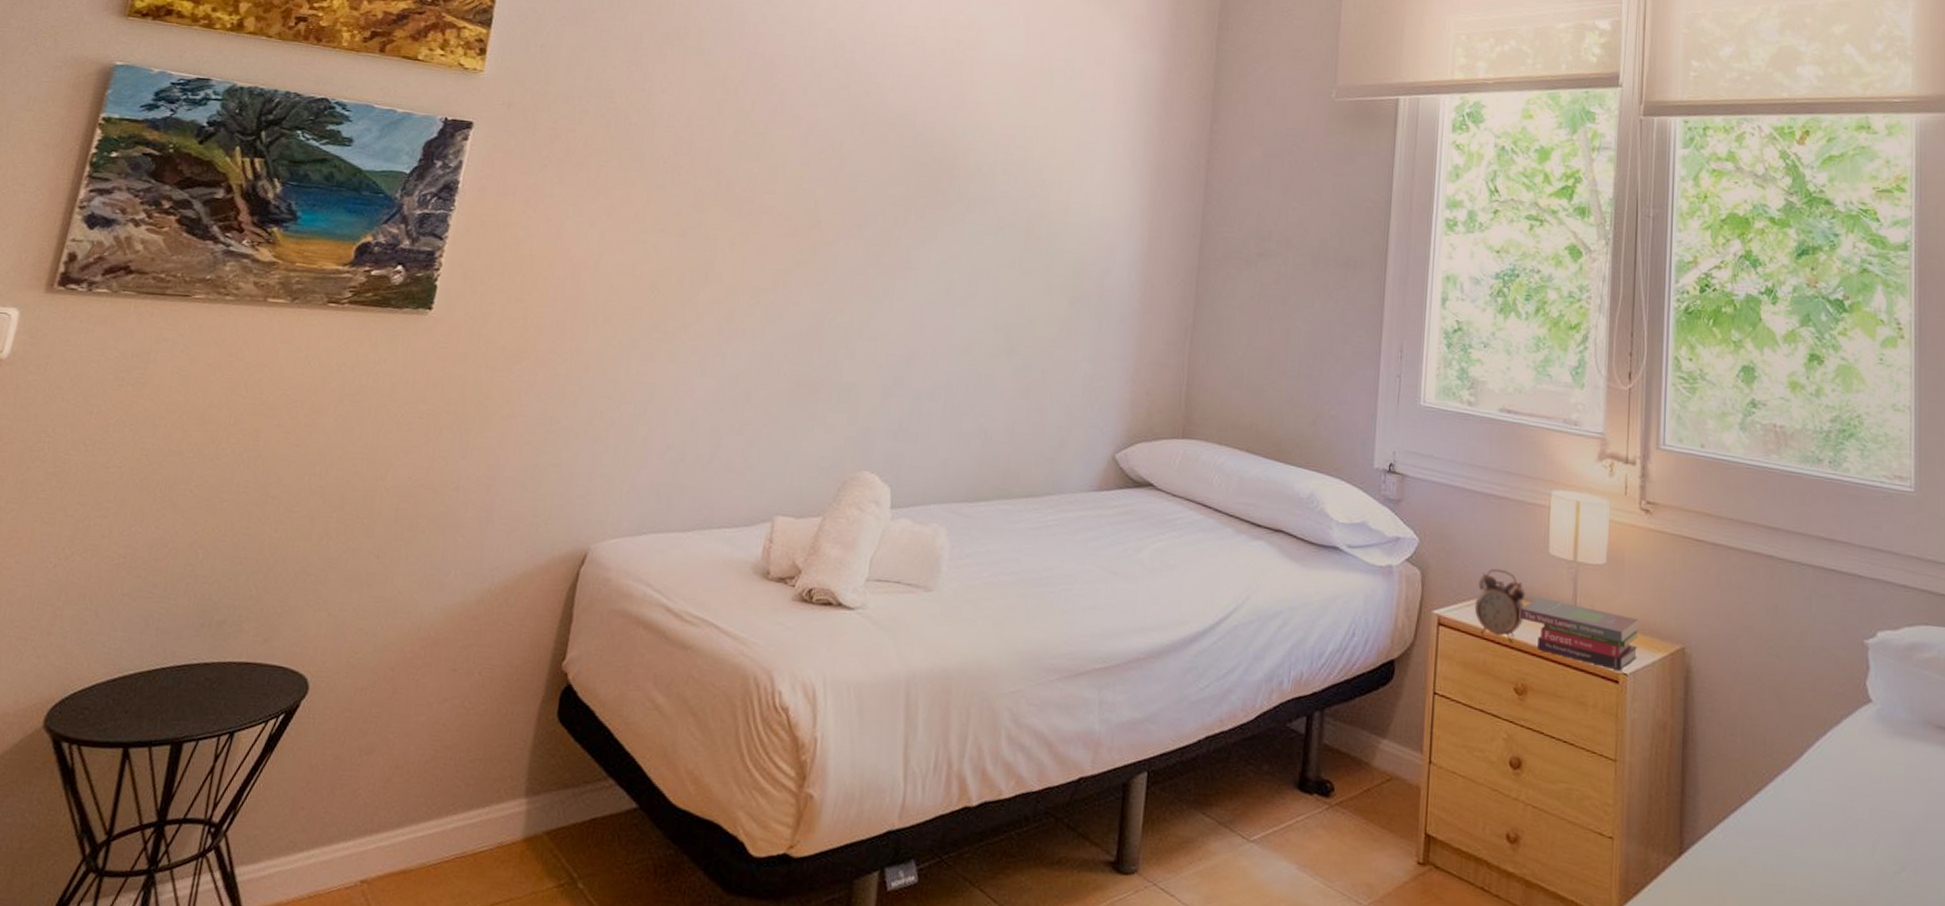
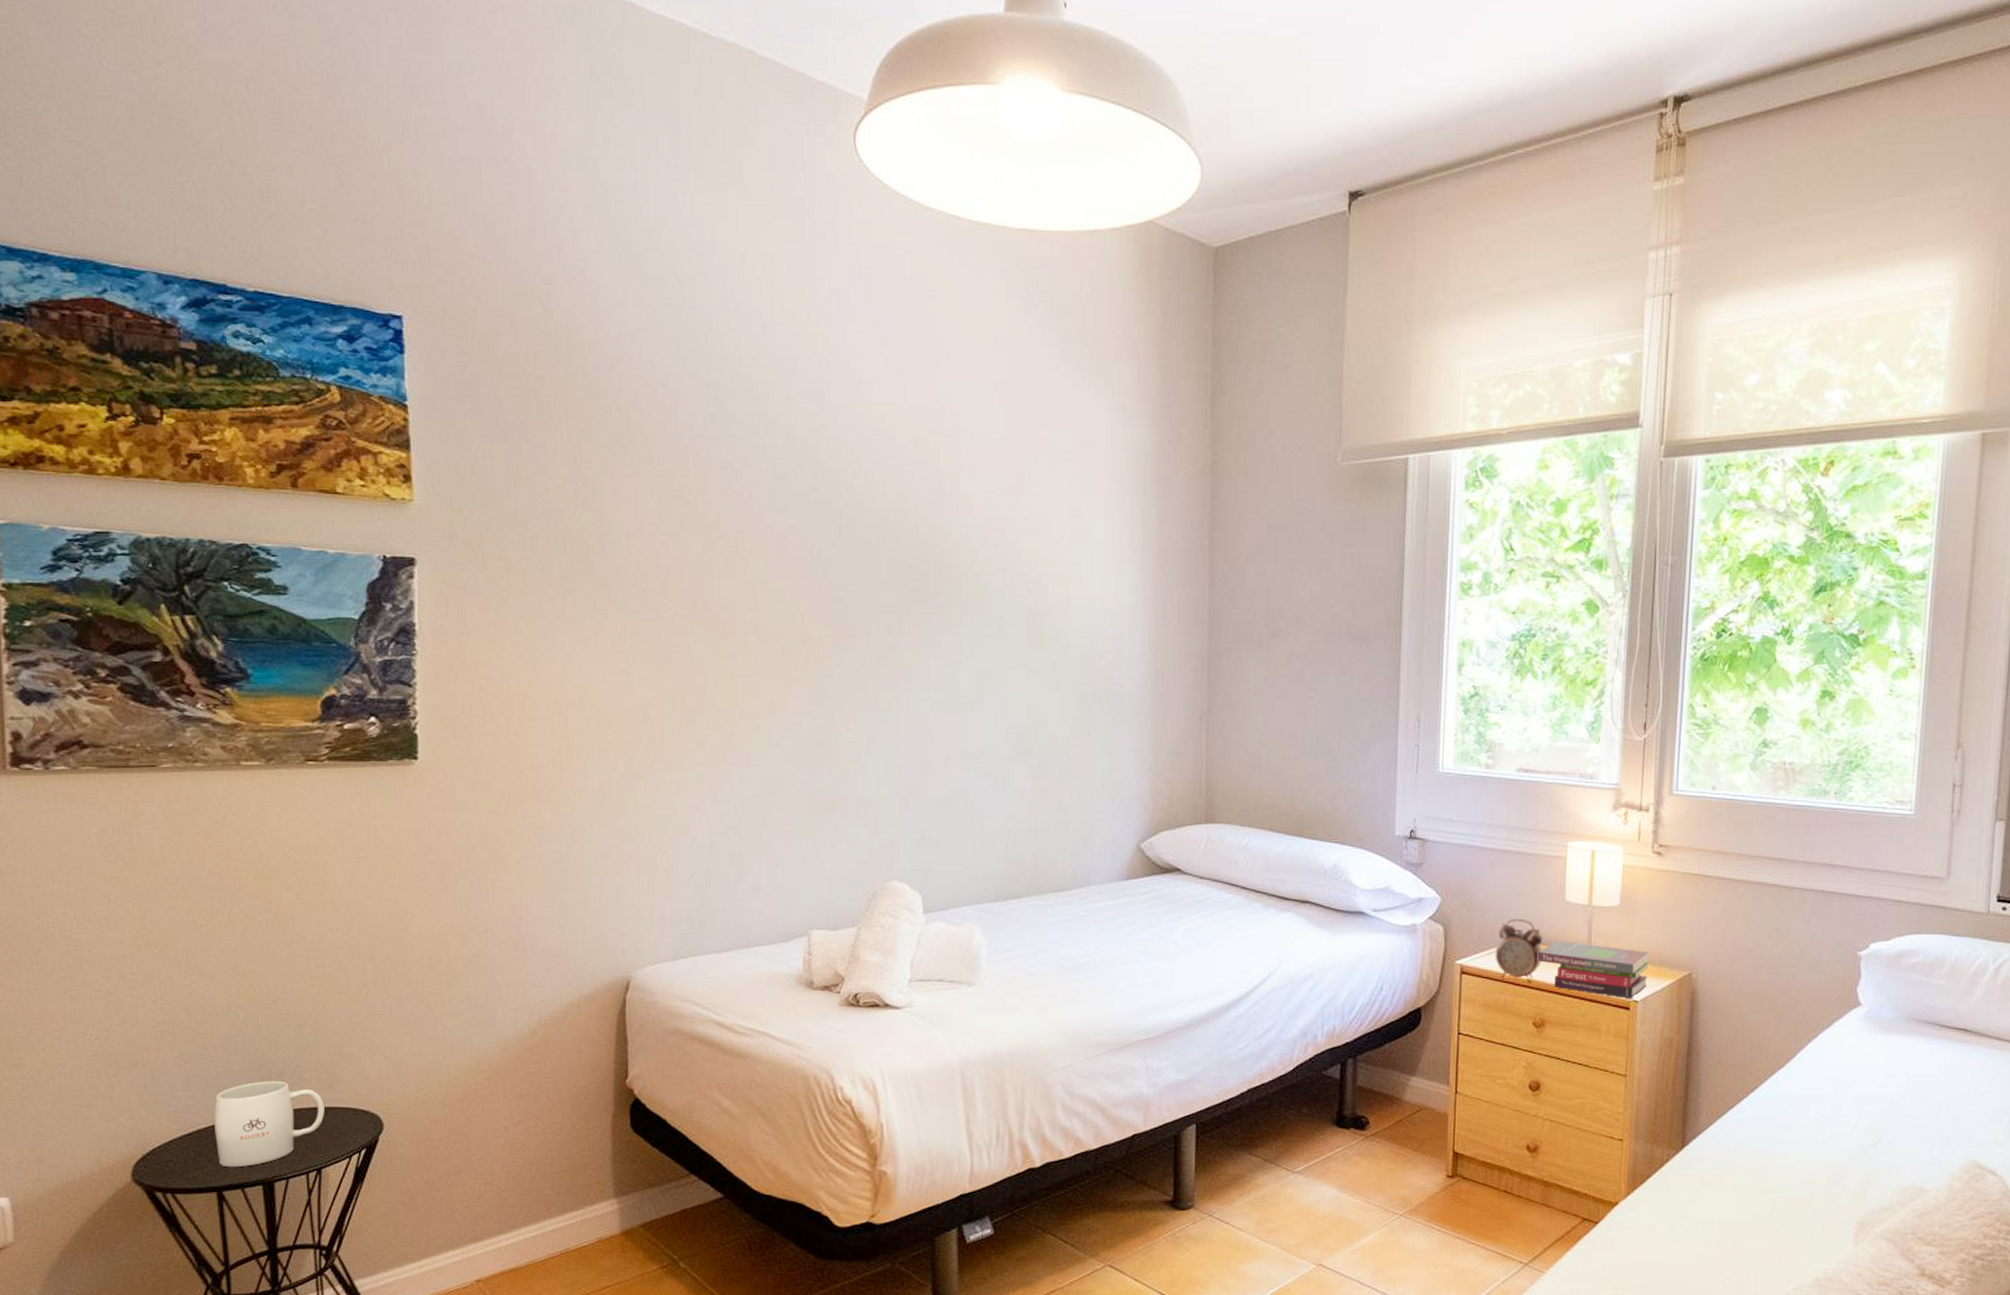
mug: none [134,628,256,723] -> present [214,1080,325,1168]

